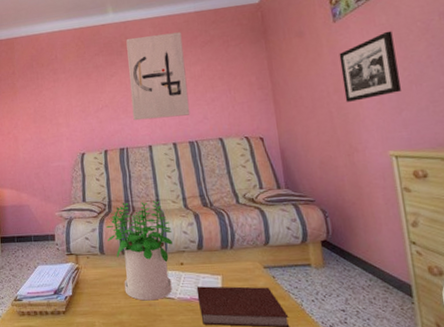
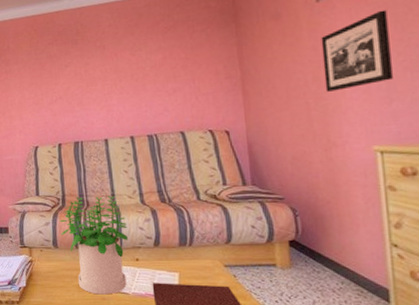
wall art: present [126,32,190,121] -> none [82,17,150,113]

